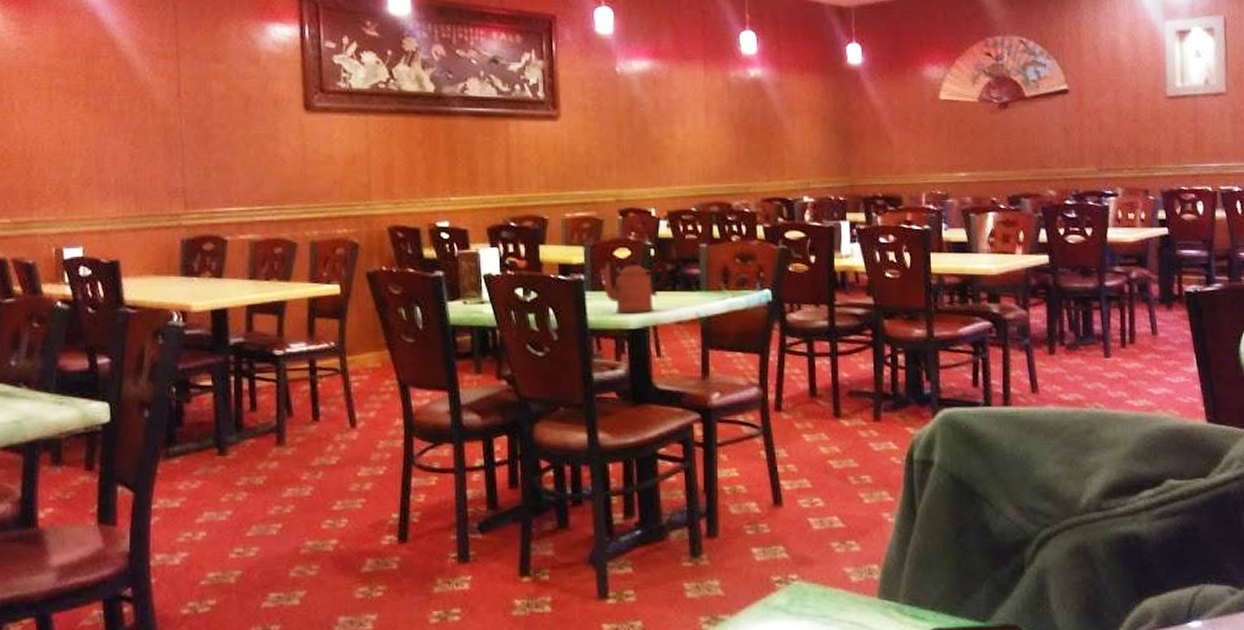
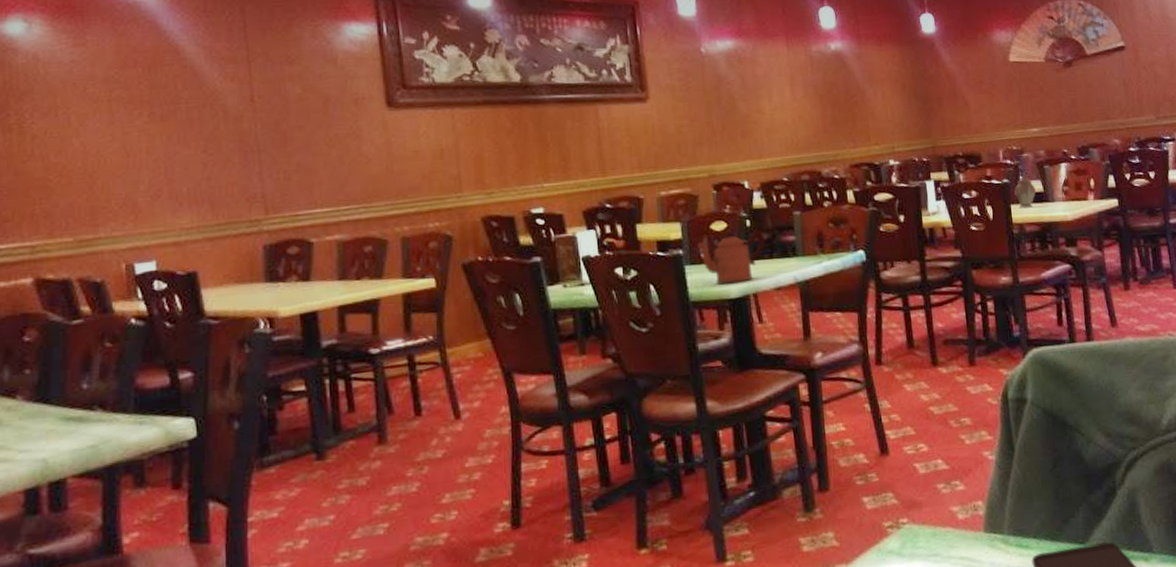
teapot: none [935,218,959,258] -> present [1014,171,1036,209]

